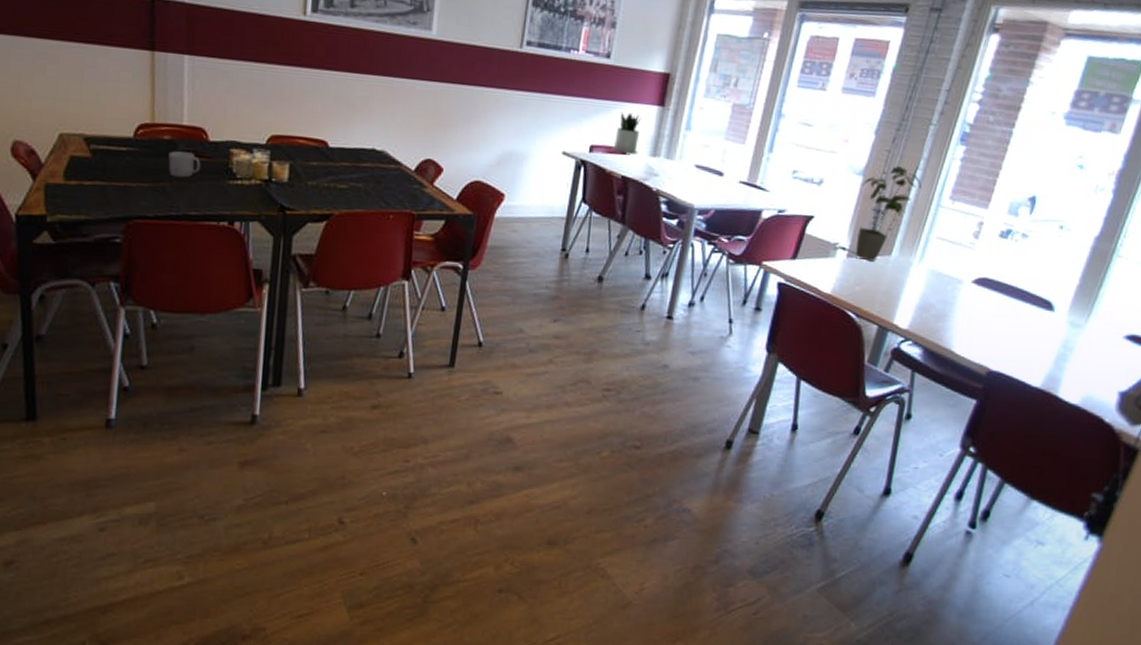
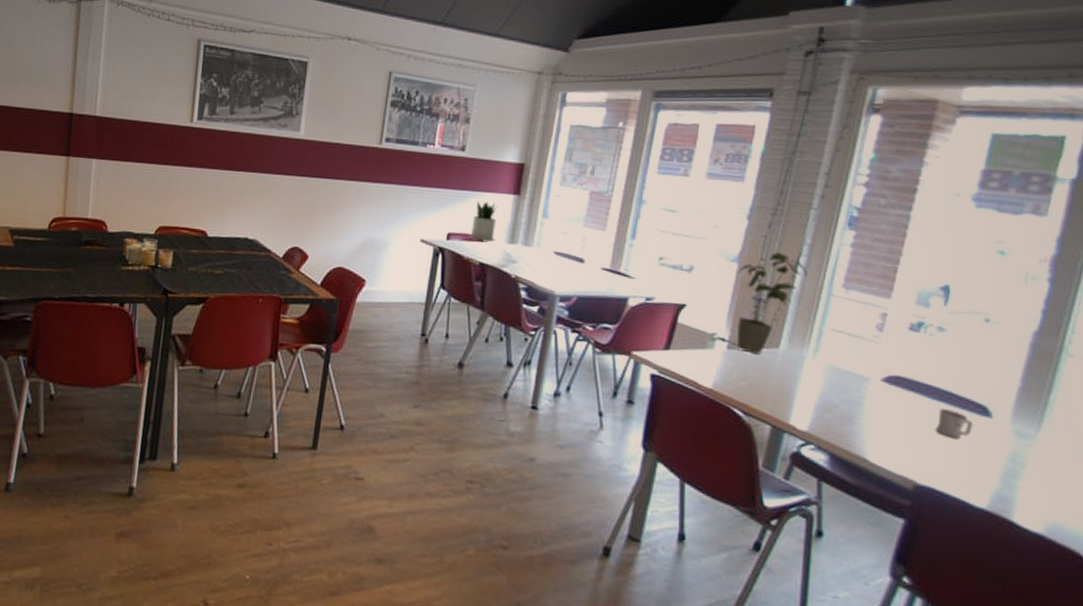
mug: present [168,151,201,178] -> none [73,241,100,264]
mug: none [1009,305,1039,331] -> present [935,409,974,440]

